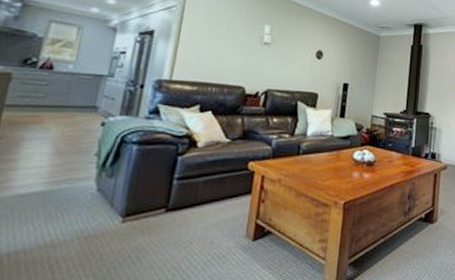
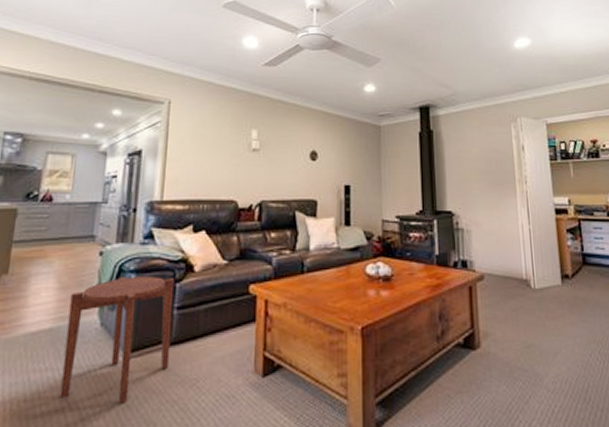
side table: none [47,147,178,262] -> present [59,277,175,404]

